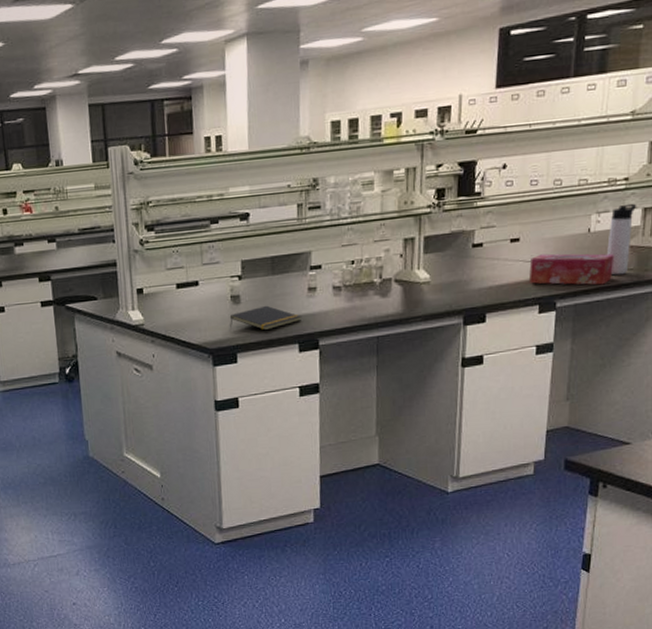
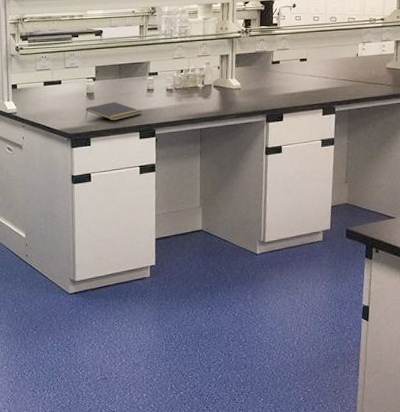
tissue box: present [528,253,614,285] -> none [314,71,377,96]
thermos bottle: present [607,203,637,275] -> none [371,37,391,89]

